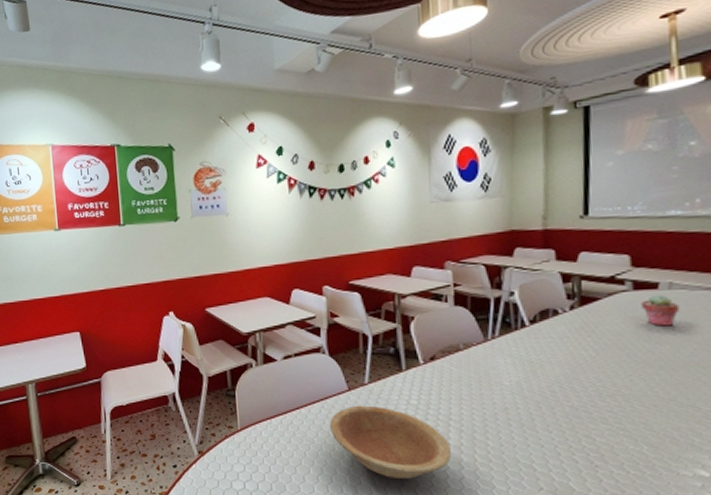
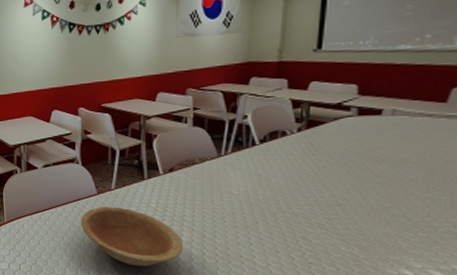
potted succulent: present [641,294,680,327] -> none [364,119,401,148]

